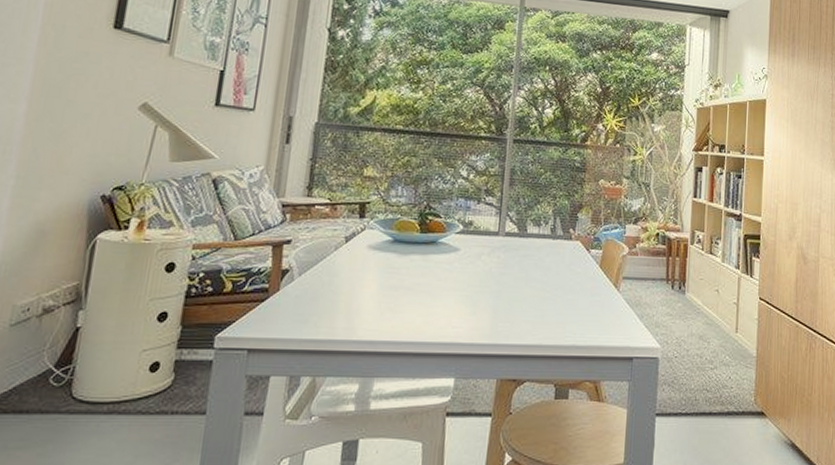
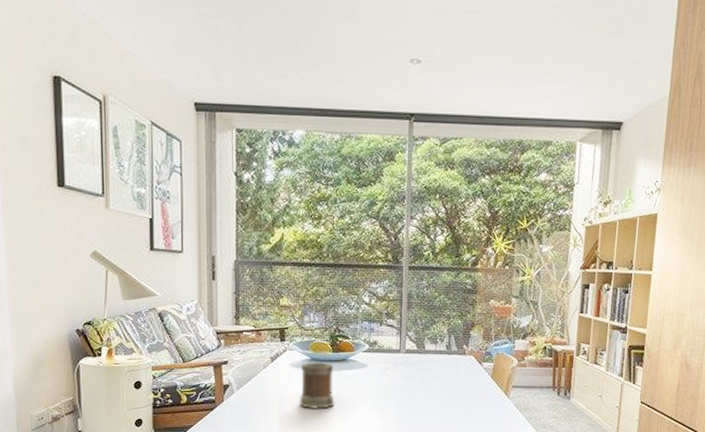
mug: none [375,242,420,301] -> present [300,361,335,409]

